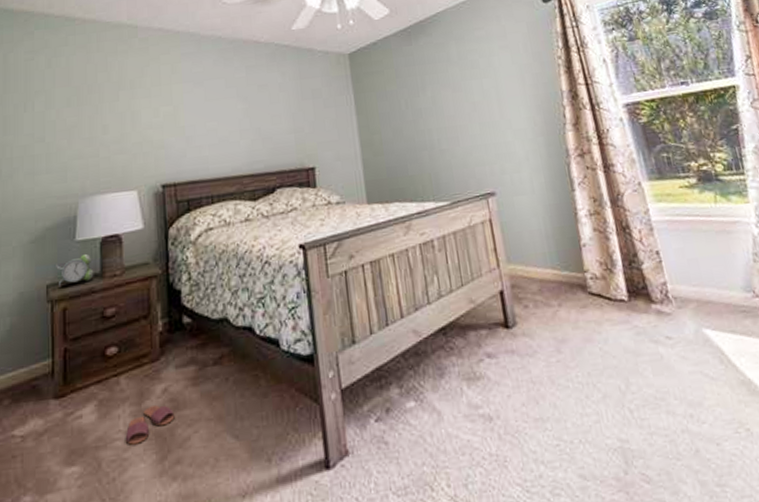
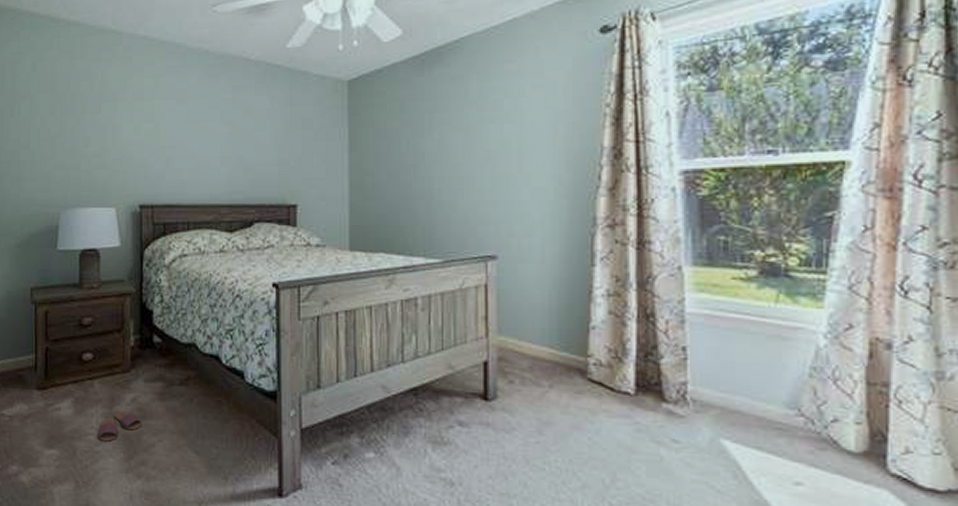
alarm clock: present [56,253,97,287] -> none [39,263,76,291]

